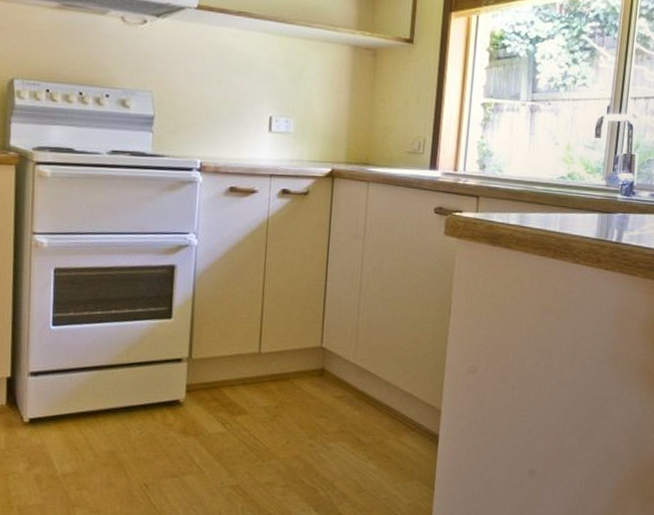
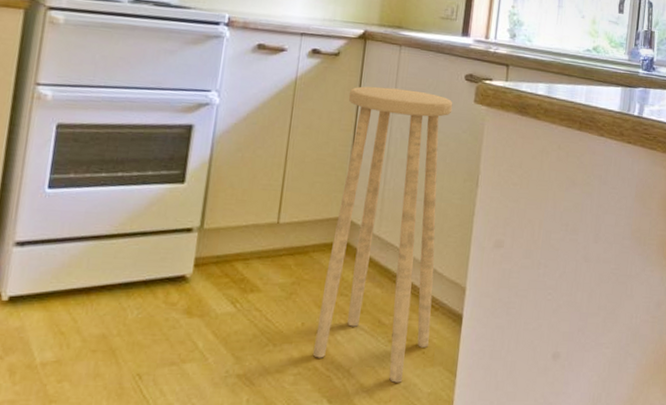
stool: none [299,222,423,495] -> present [313,86,453,383]

